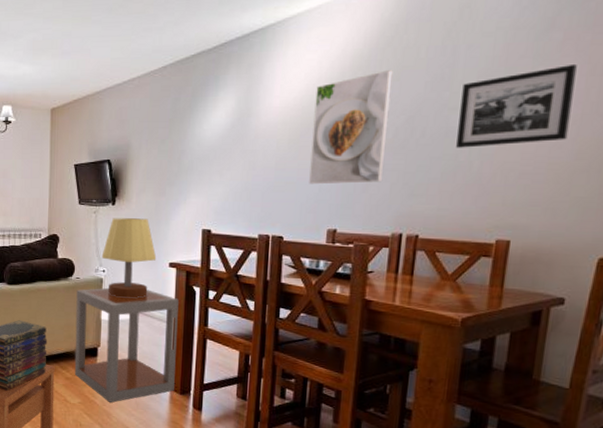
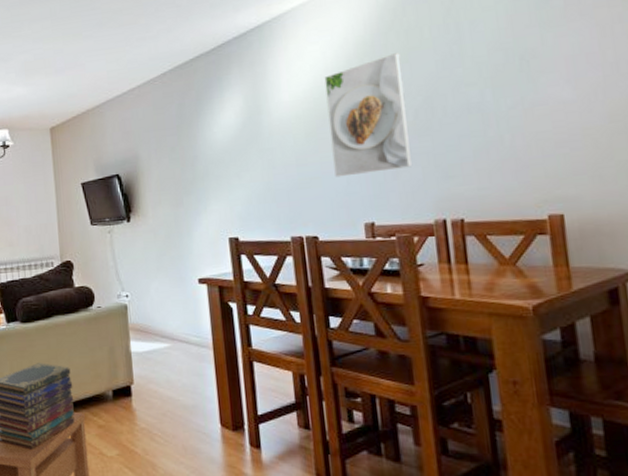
side table: present [74,287,179,403] -> none [99,311,225,450]
table lamp: present [101,218,157,298] -> none [122,233,184,324]
picture frame: present [456,63,577,148] -> none [474,27,595,123]

